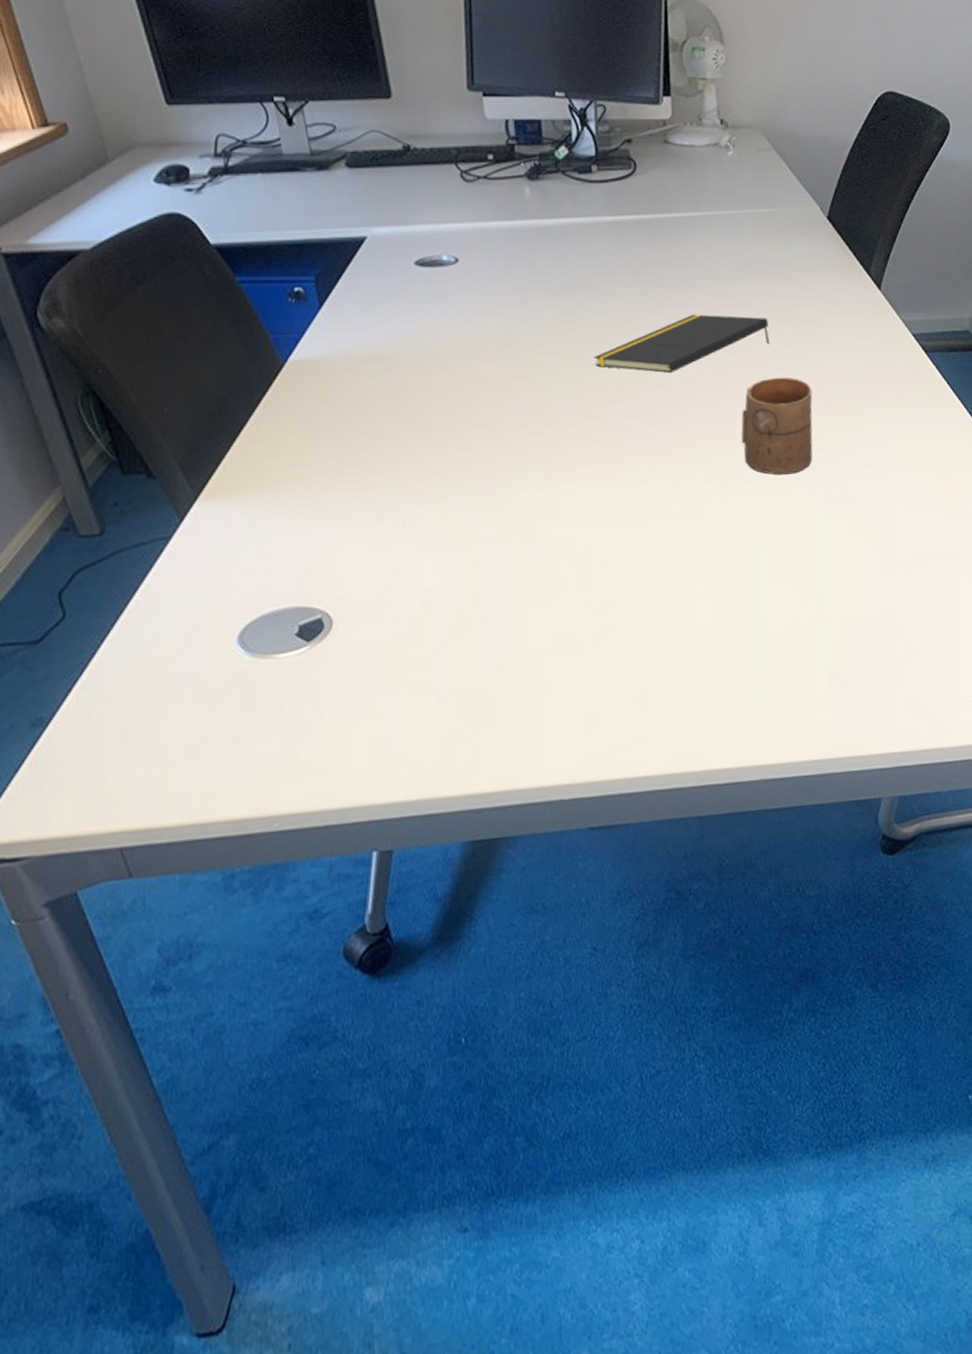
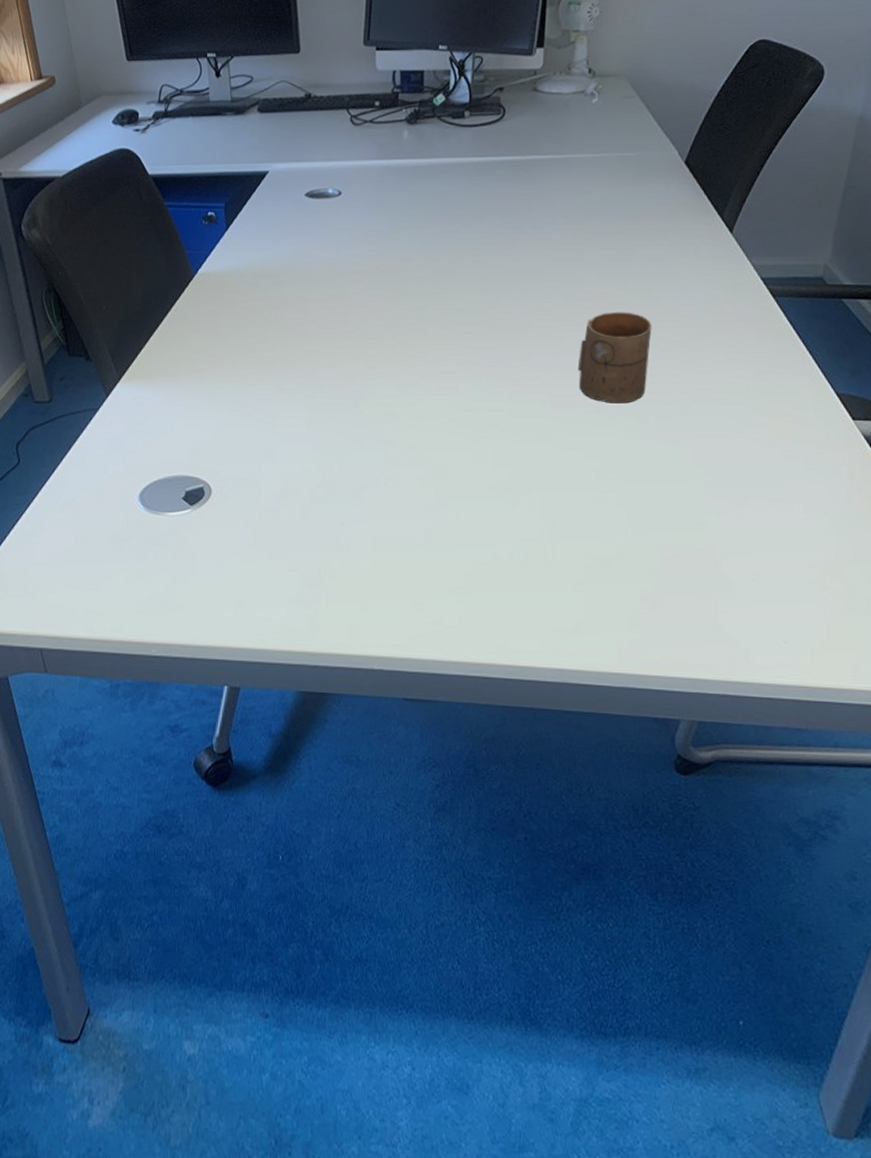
notepad: present [593,314,771,374] -> none [449,249,615,302]

